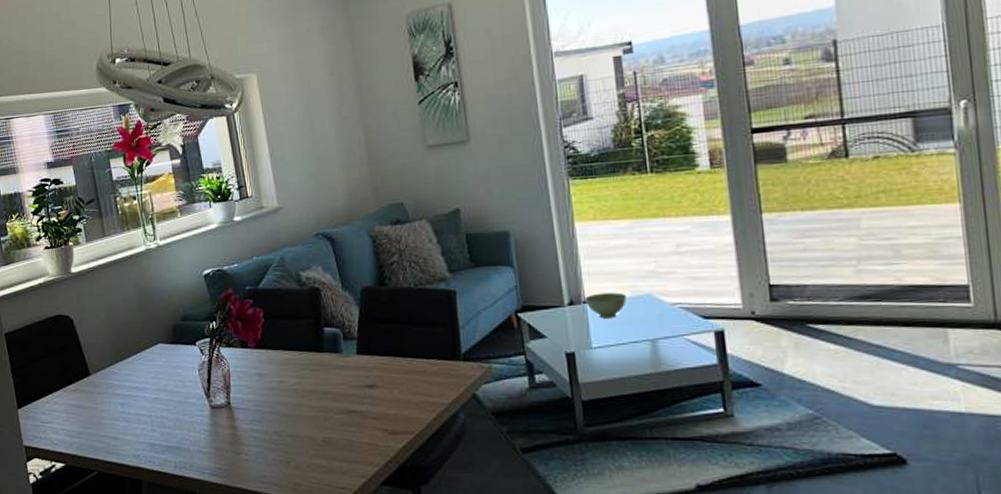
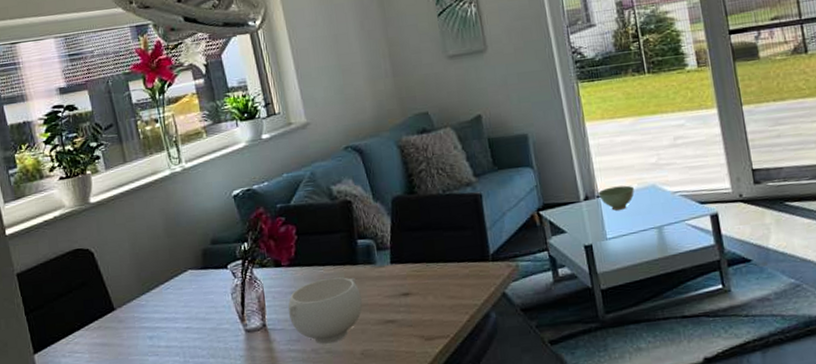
bowl: none [252,362,326,427] -> present [288,277,362,344]

